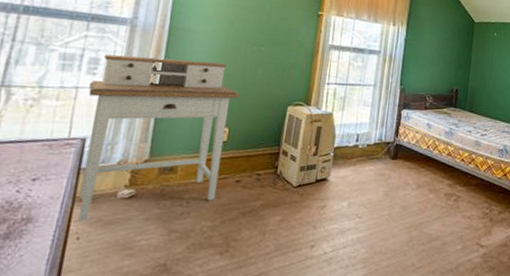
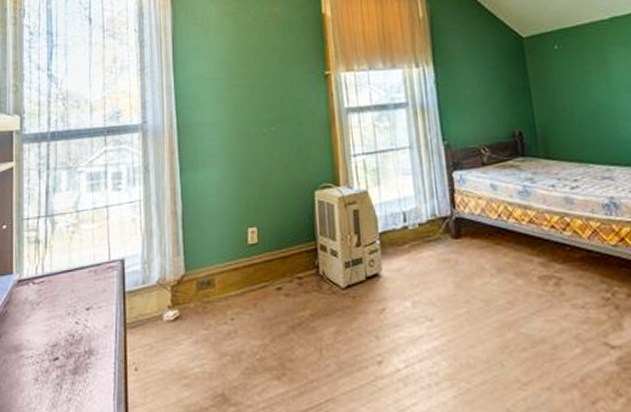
desk: present [78,54,240,222] -> none [118,154,261,350]

